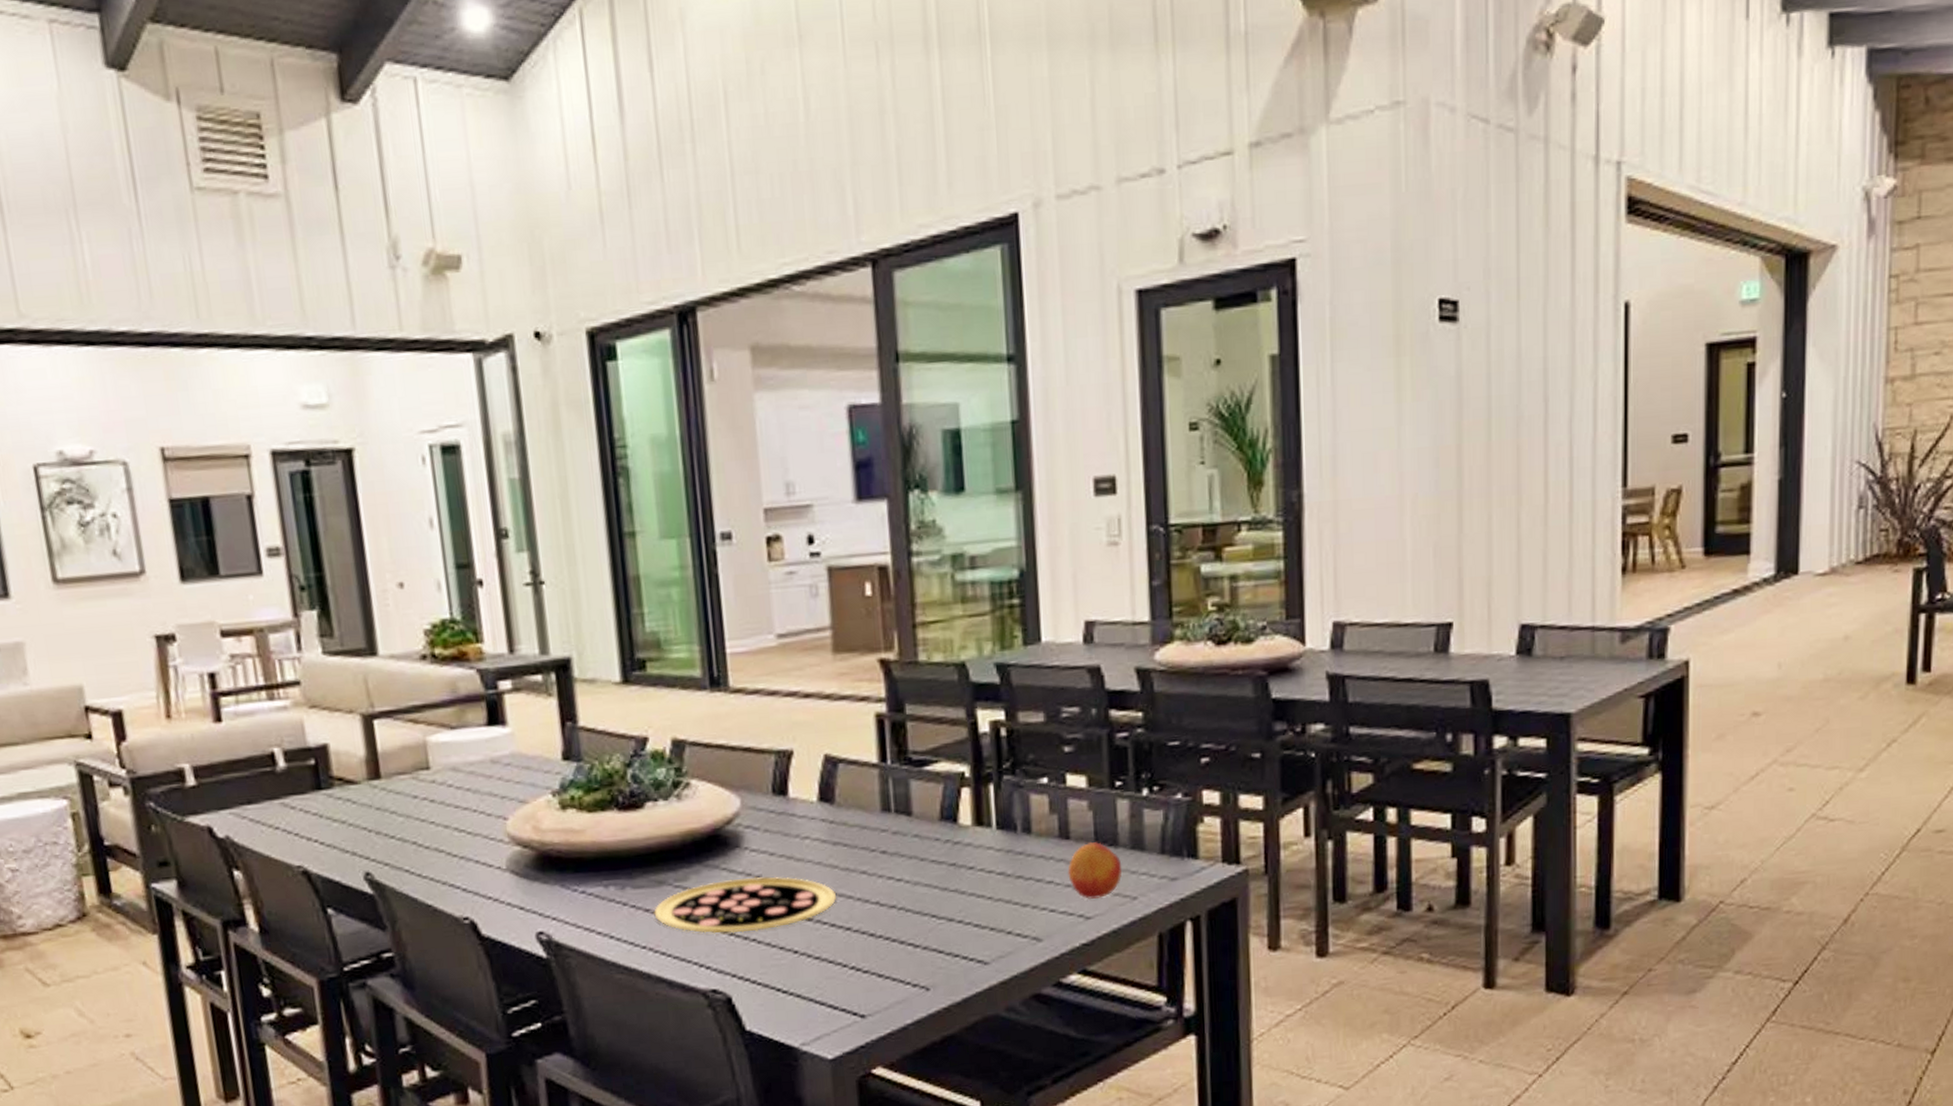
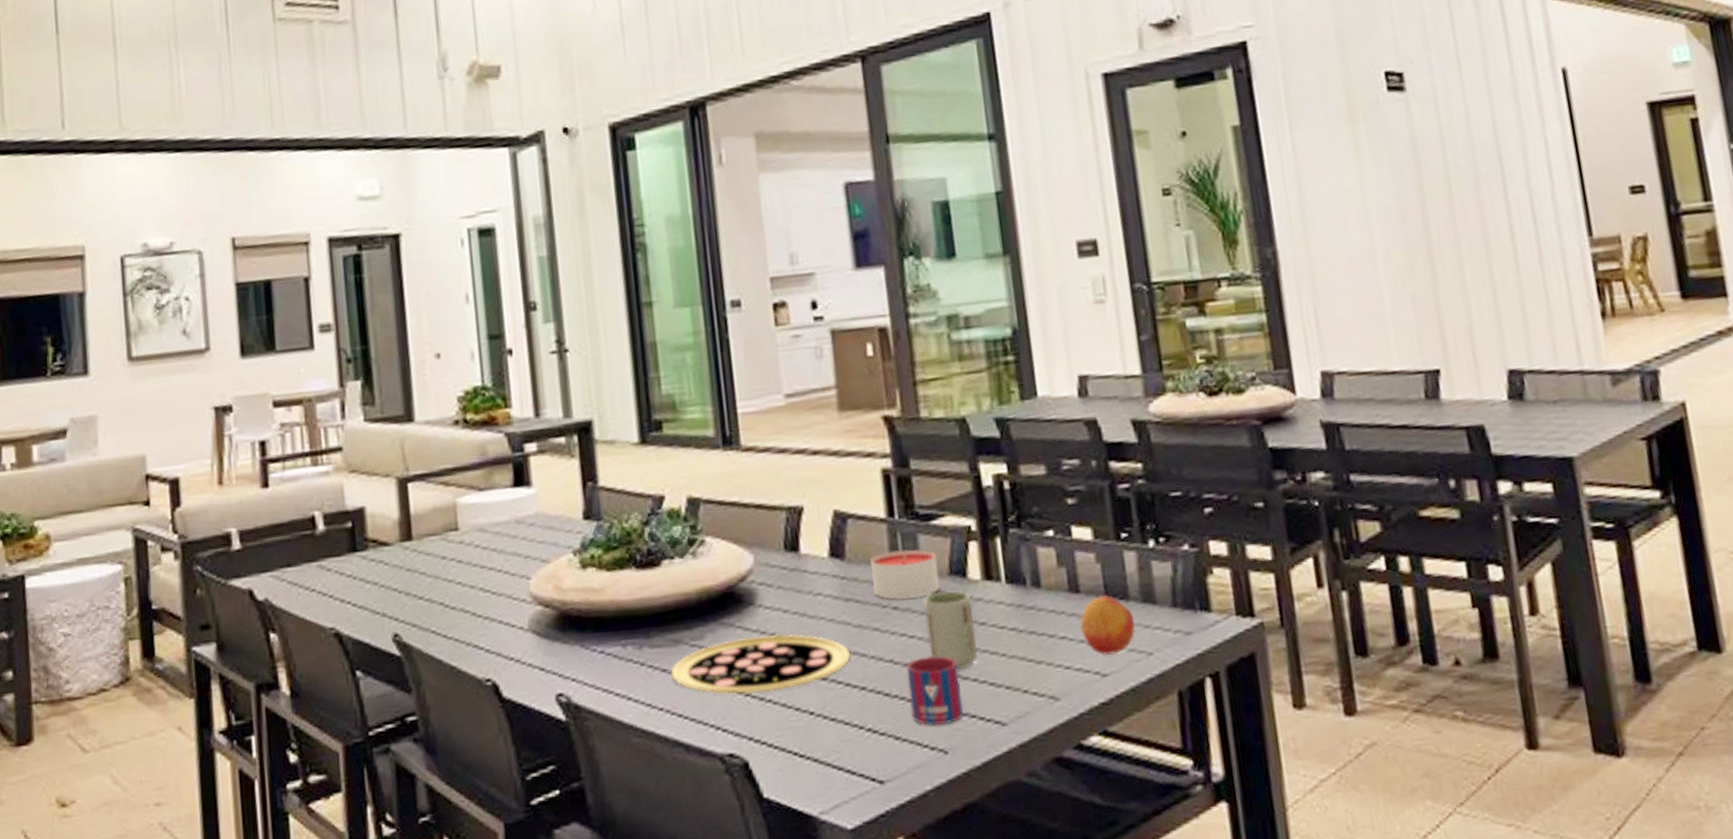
candle: none [859,794,930,844] -> present [870,548,939,600]
mug: none [892,898,947,965] -> present [906,655,964,726]
cup: none [912,836,964,912] -> present [923,591,978,670]

